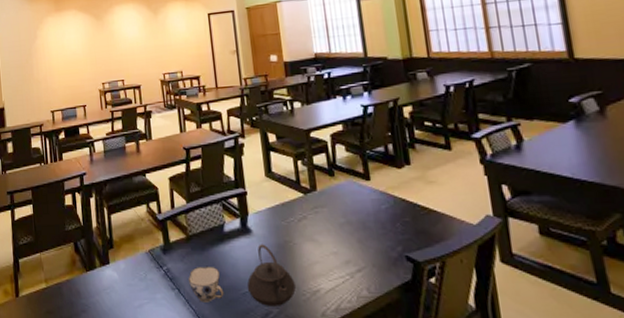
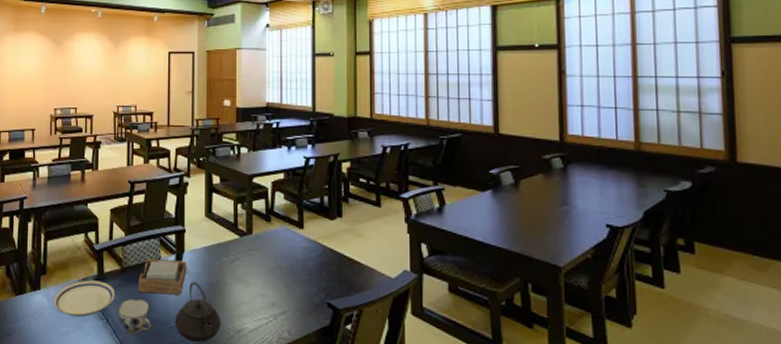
plate: none [123,251,184,289] -> present [53,280,115,317]
napkin holder: none [205,224,253,260] -> present [138,259,187,295]

